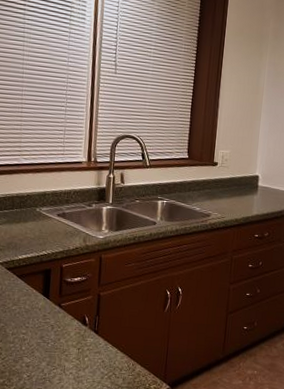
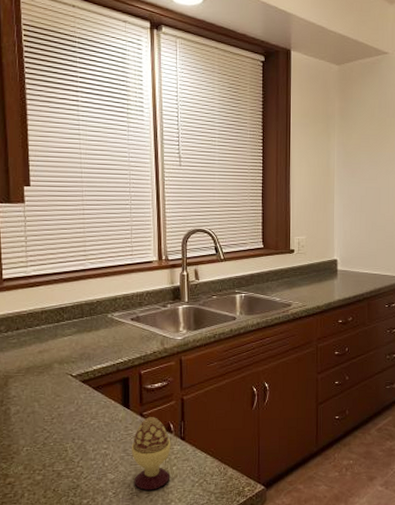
decorative egg: none [47,308,85,378] -> present [131,417,171,491]

